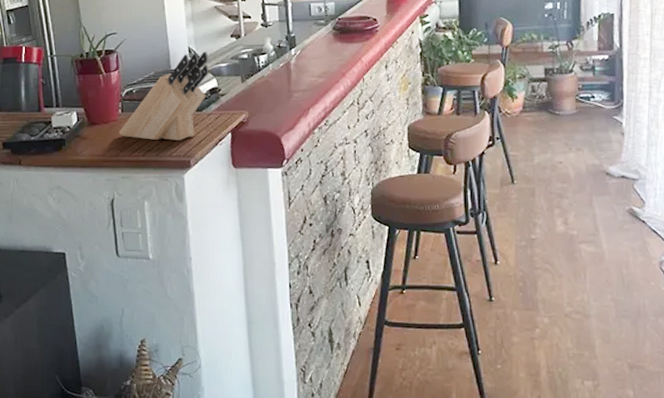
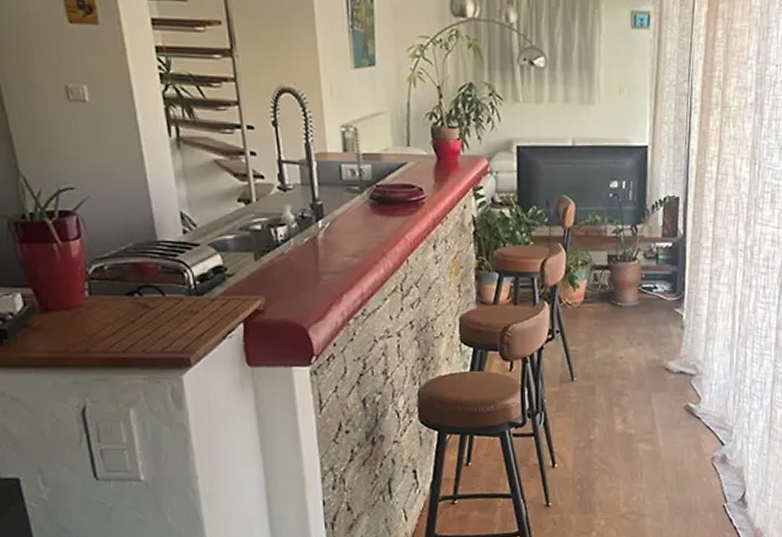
knife block: present [119,51,209,141] -> none [86,218,211,334]

